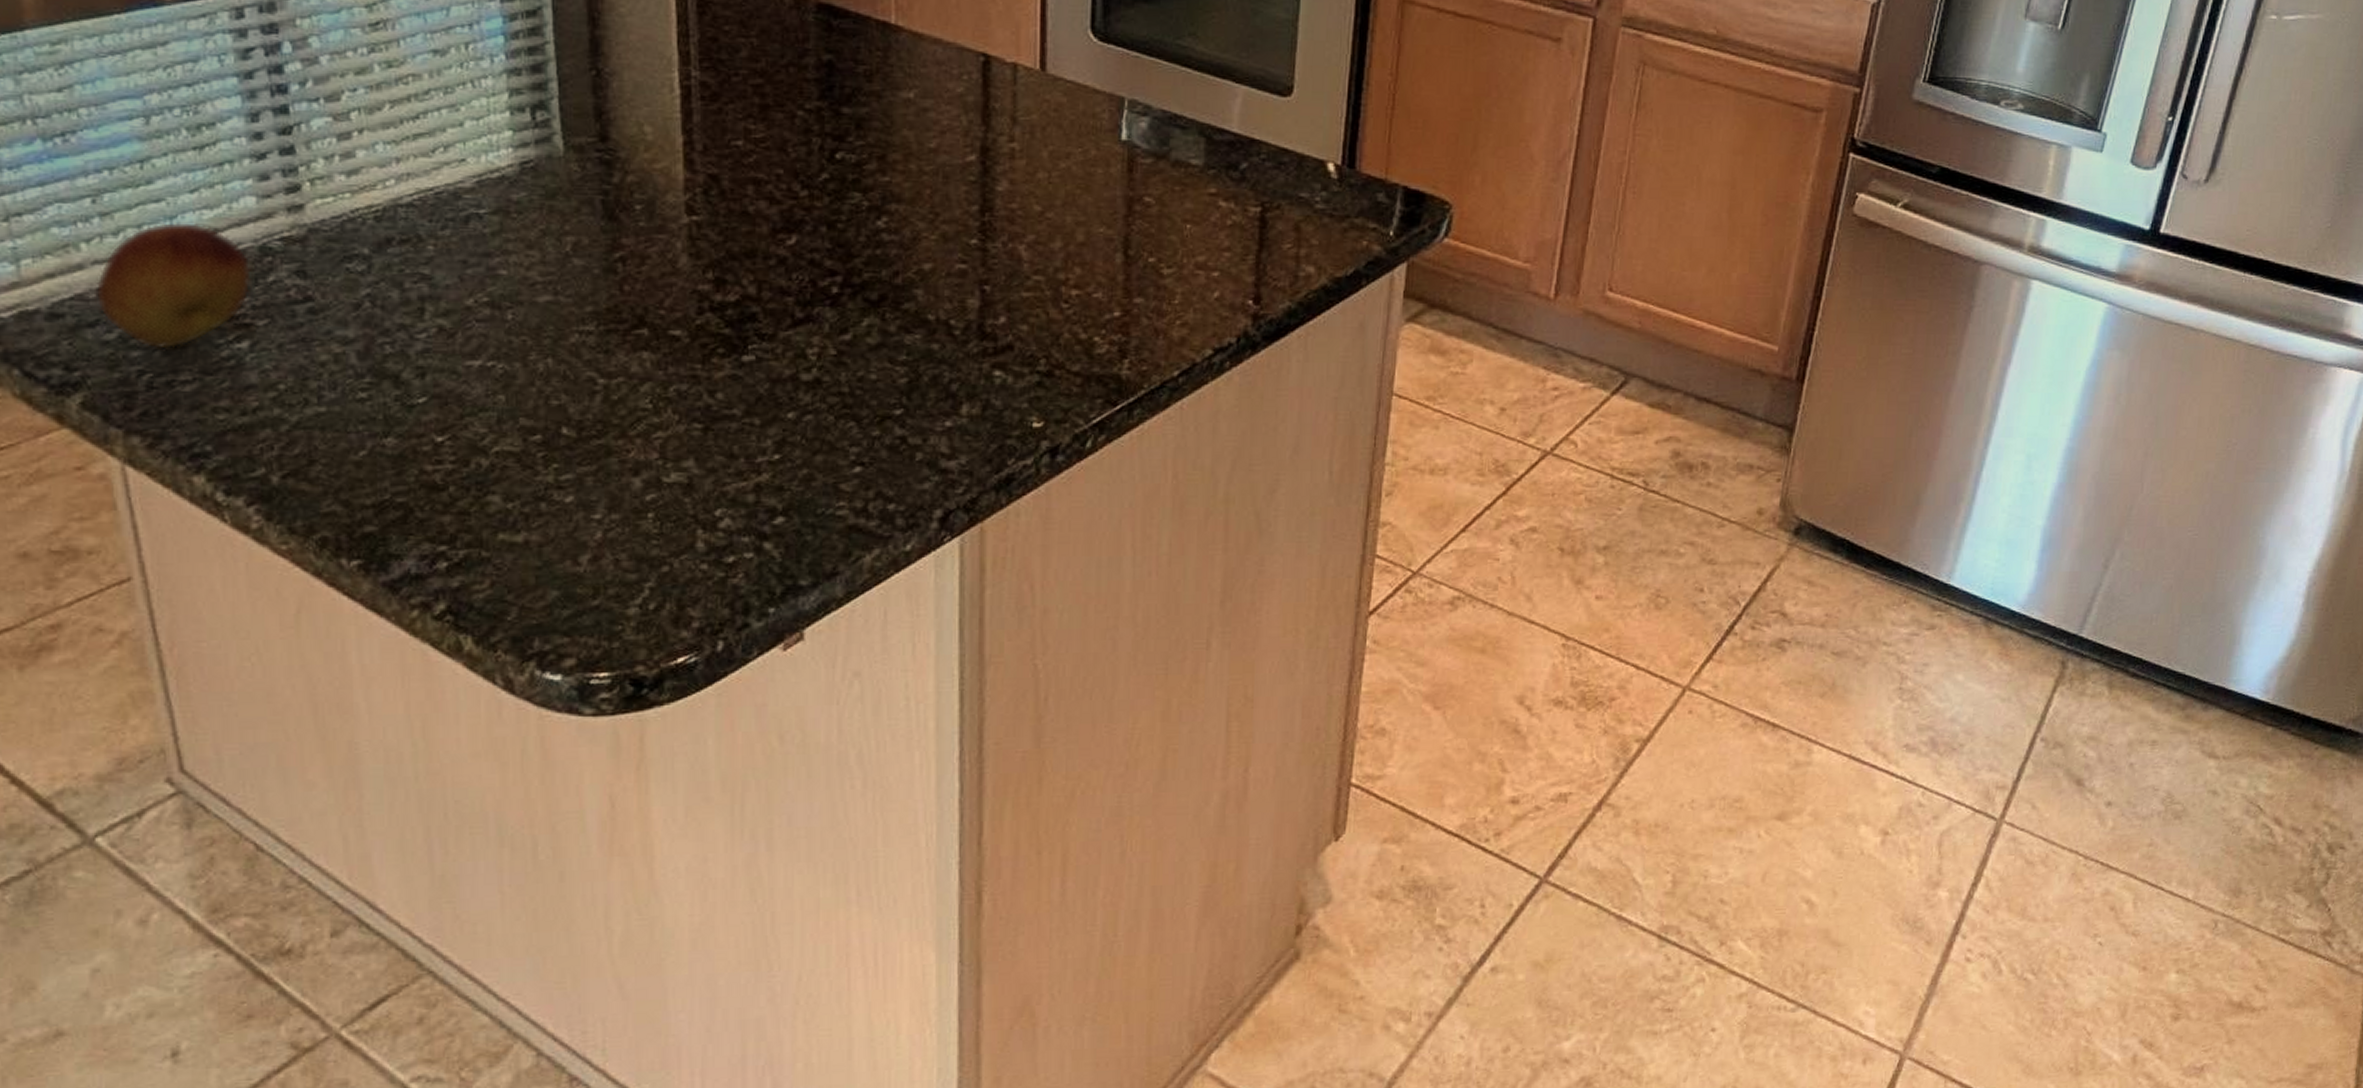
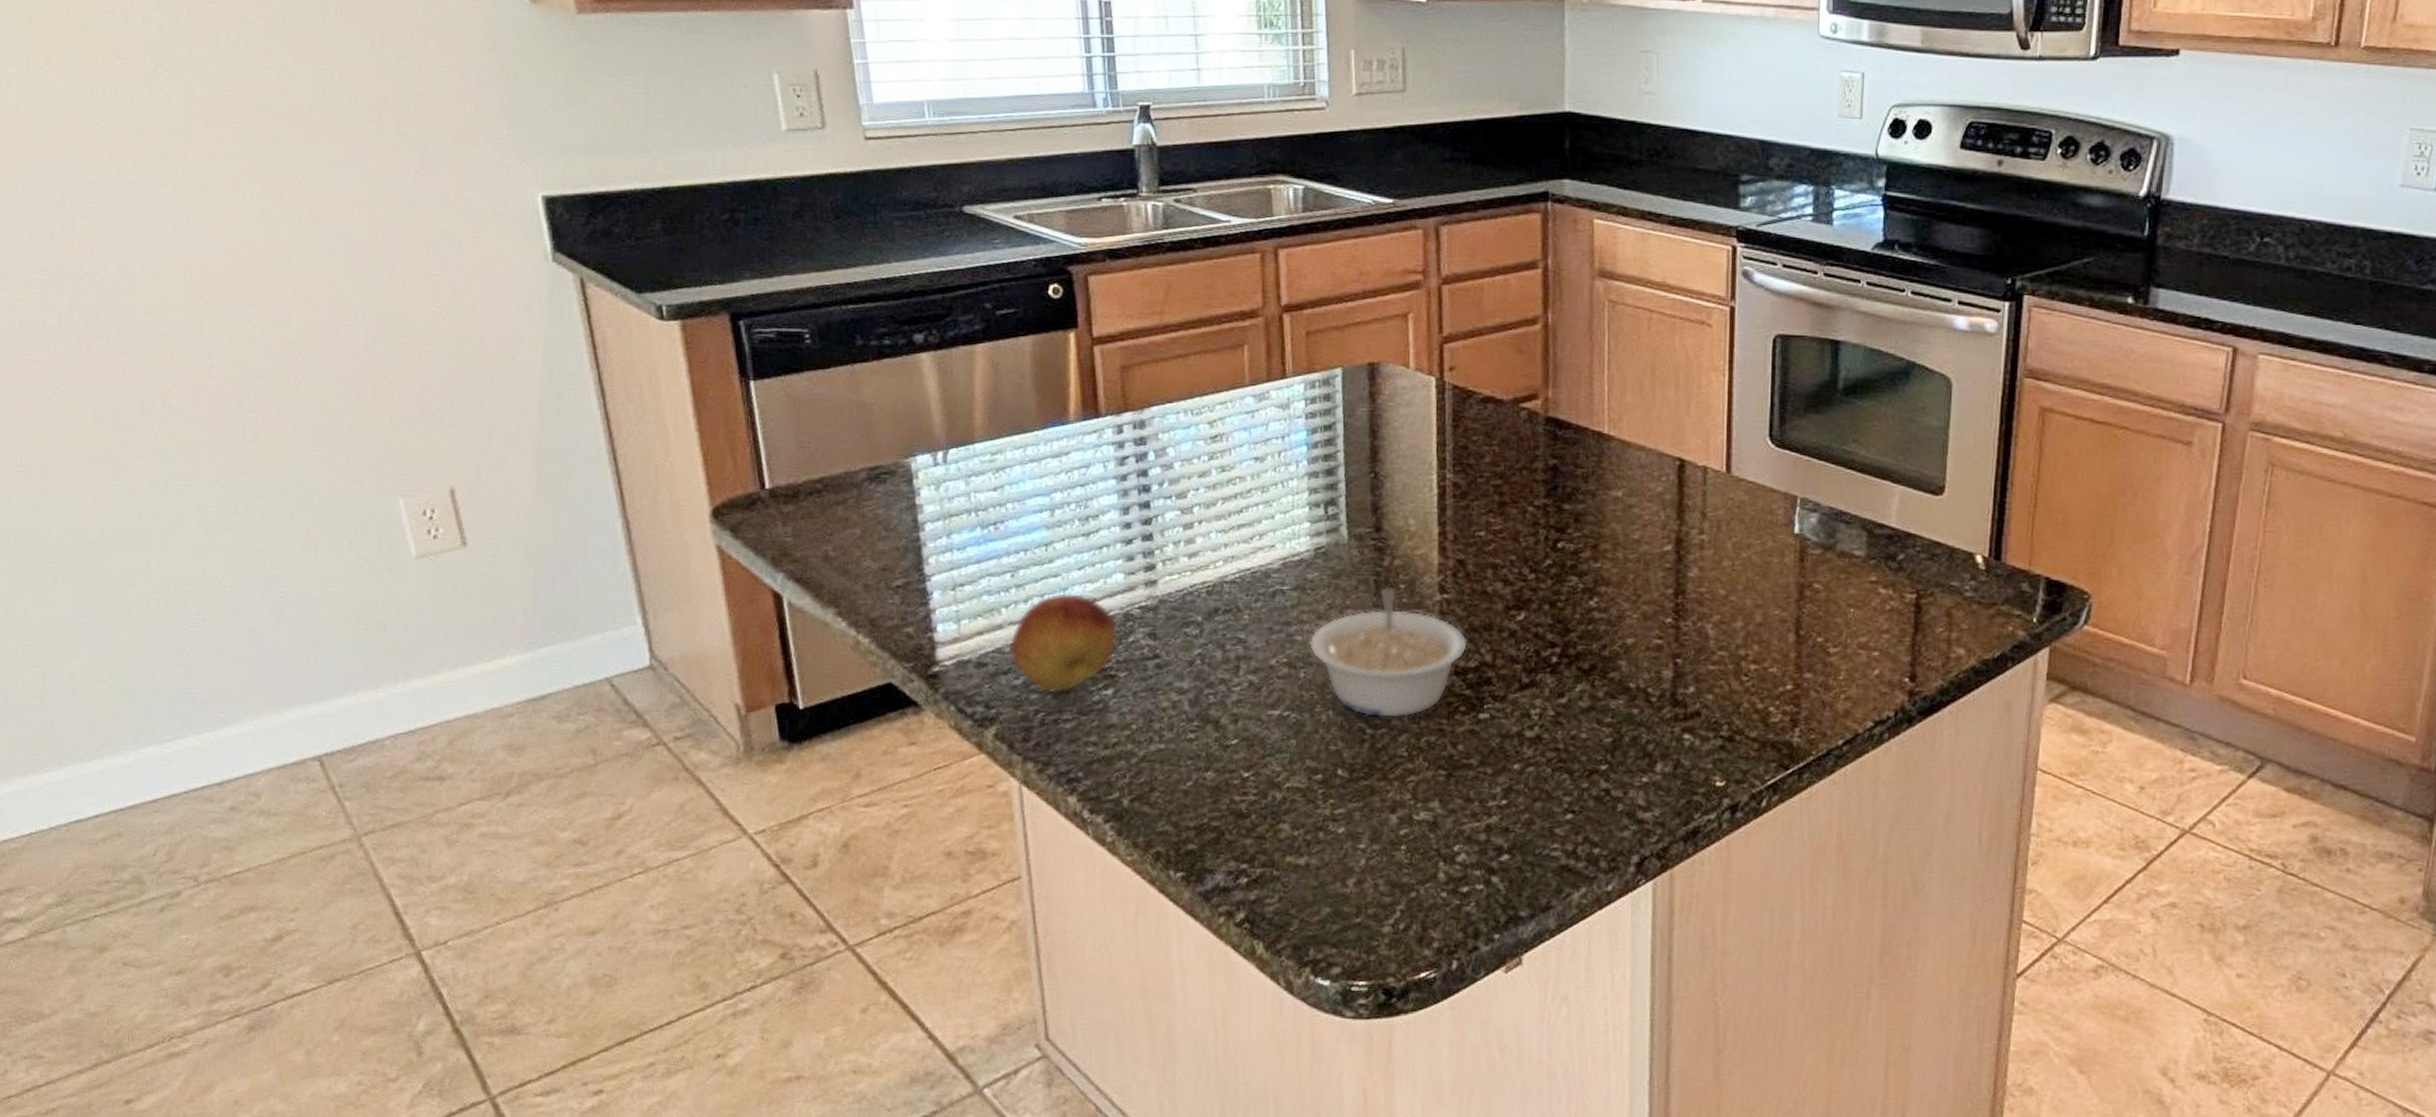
legume: none [518,207,725,365] -> present [1309,586,1467,719]

